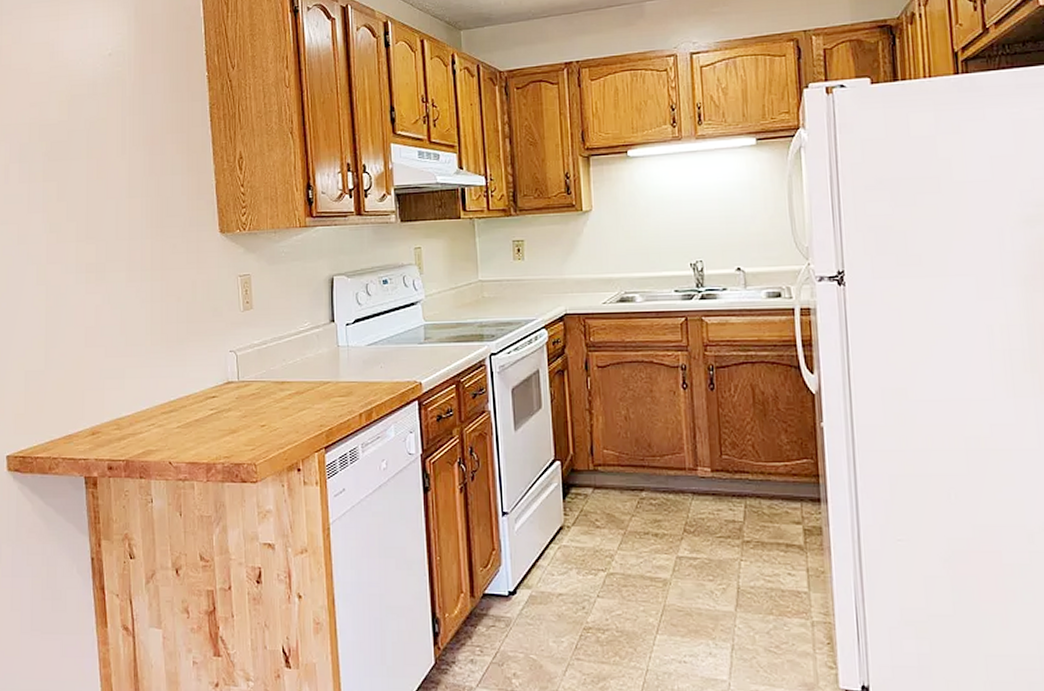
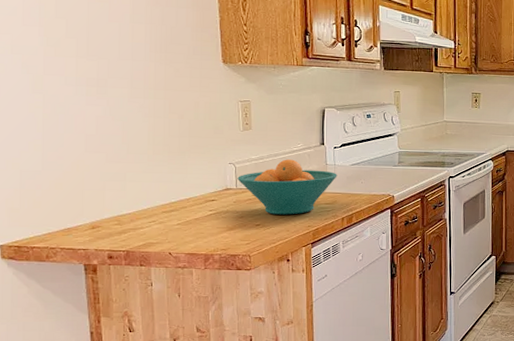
fruit bowl: none [239,342,352,412] -> present [237,159,337,215]

